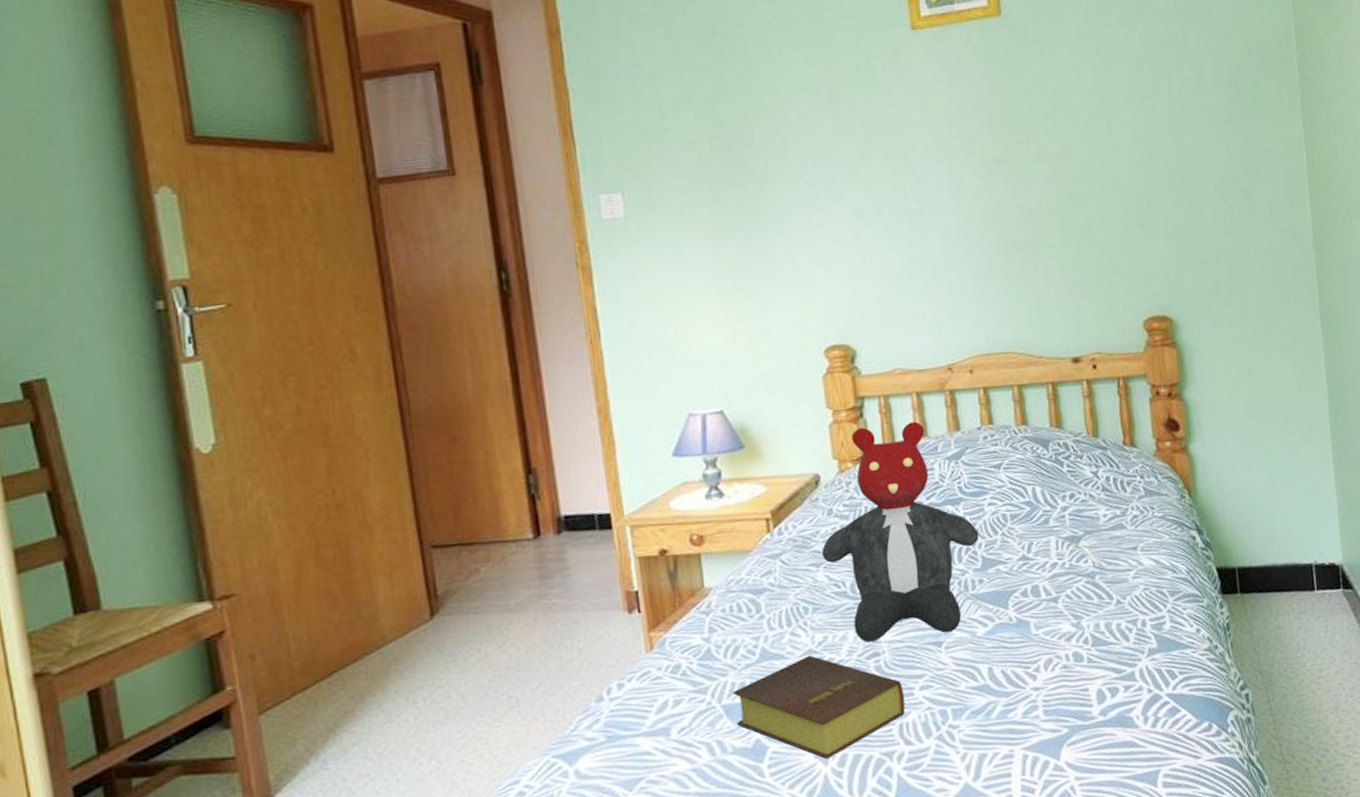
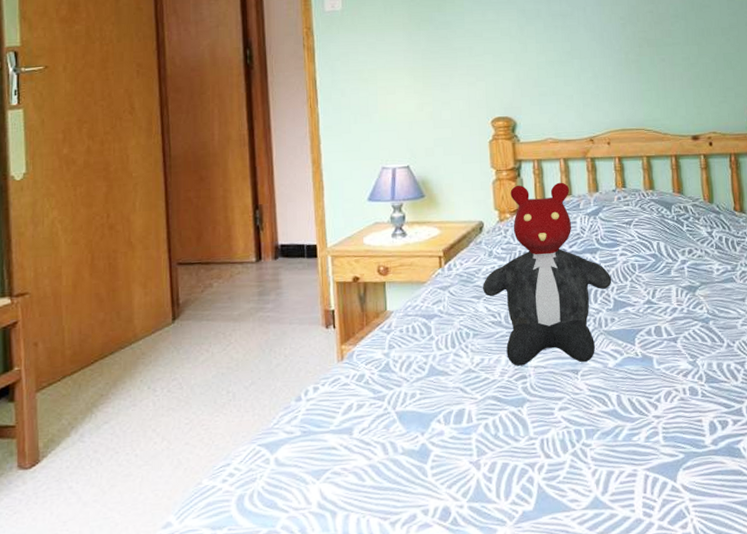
bible: present [732,655,905,759] -> none [405,374,546,465]

